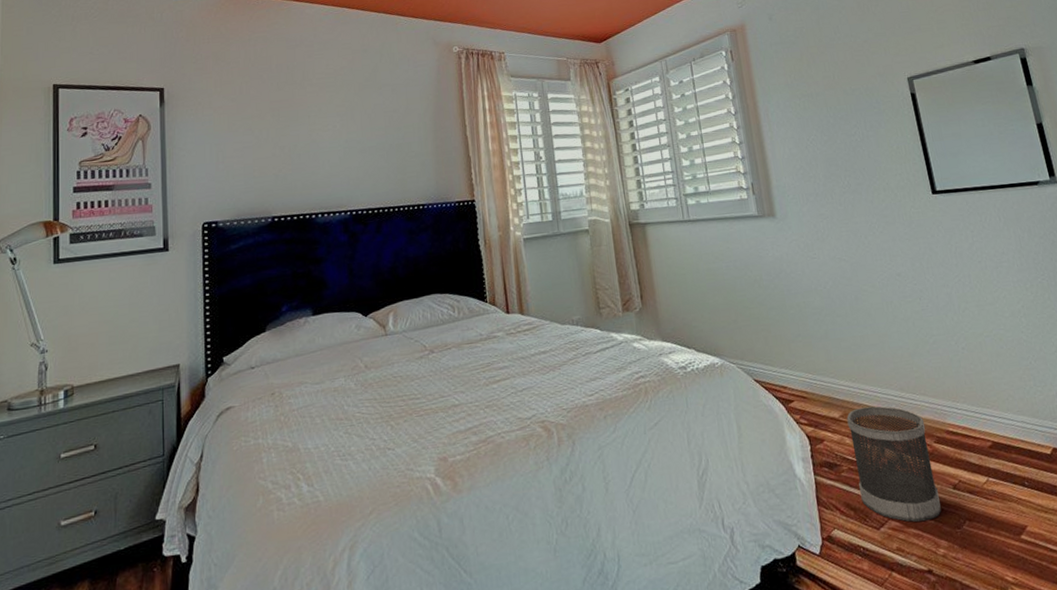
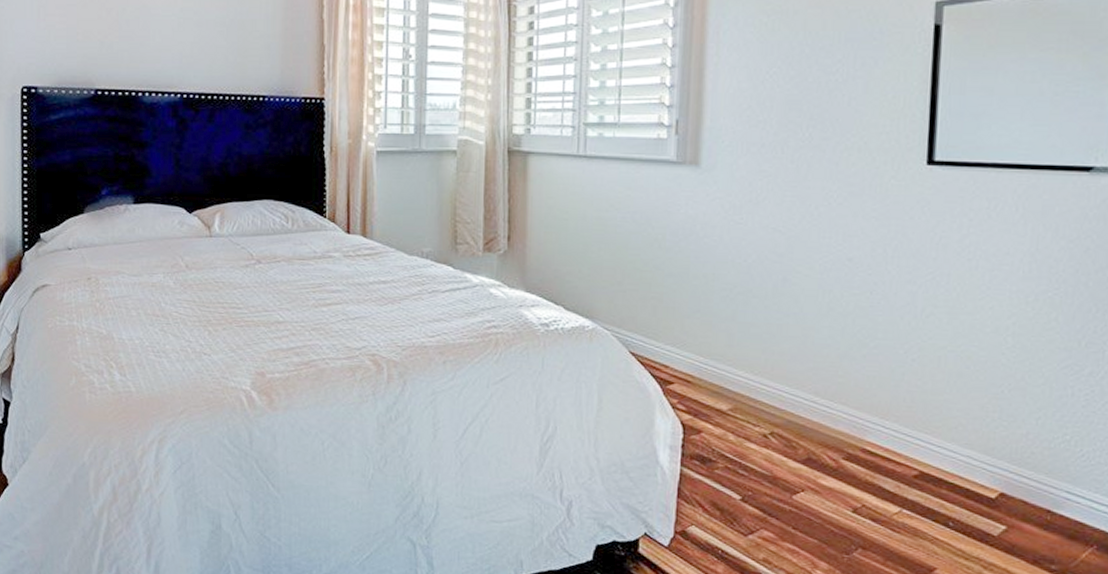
wastebasket: present [846,406,942,522] -> none [733,404,836,539]

